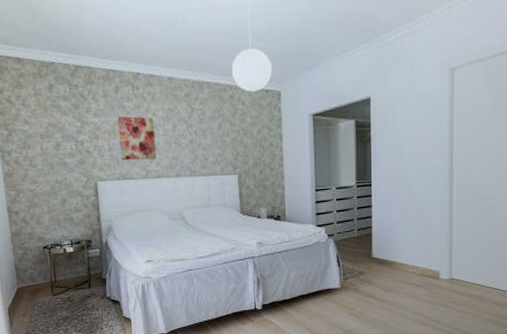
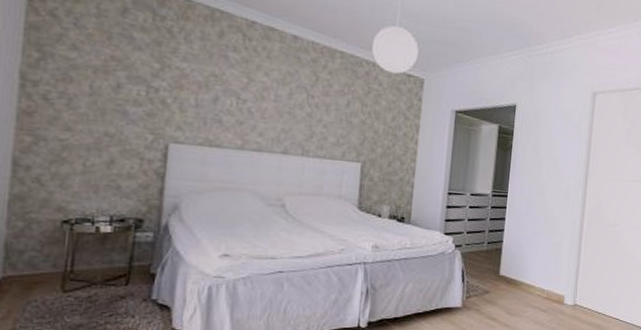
wall art: present [117,116,157,161] -> none [210,67,264,128]

